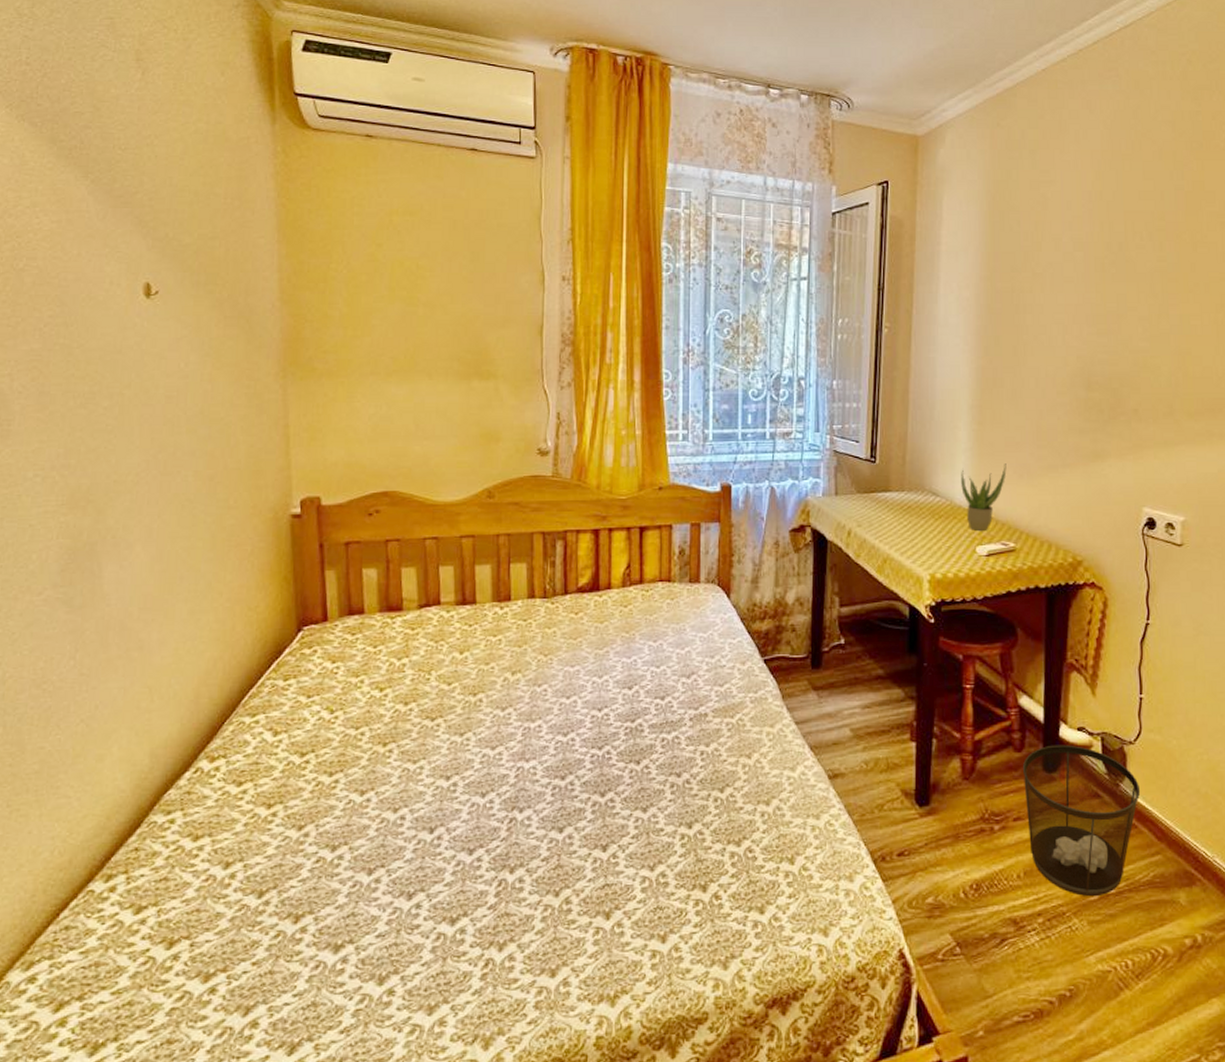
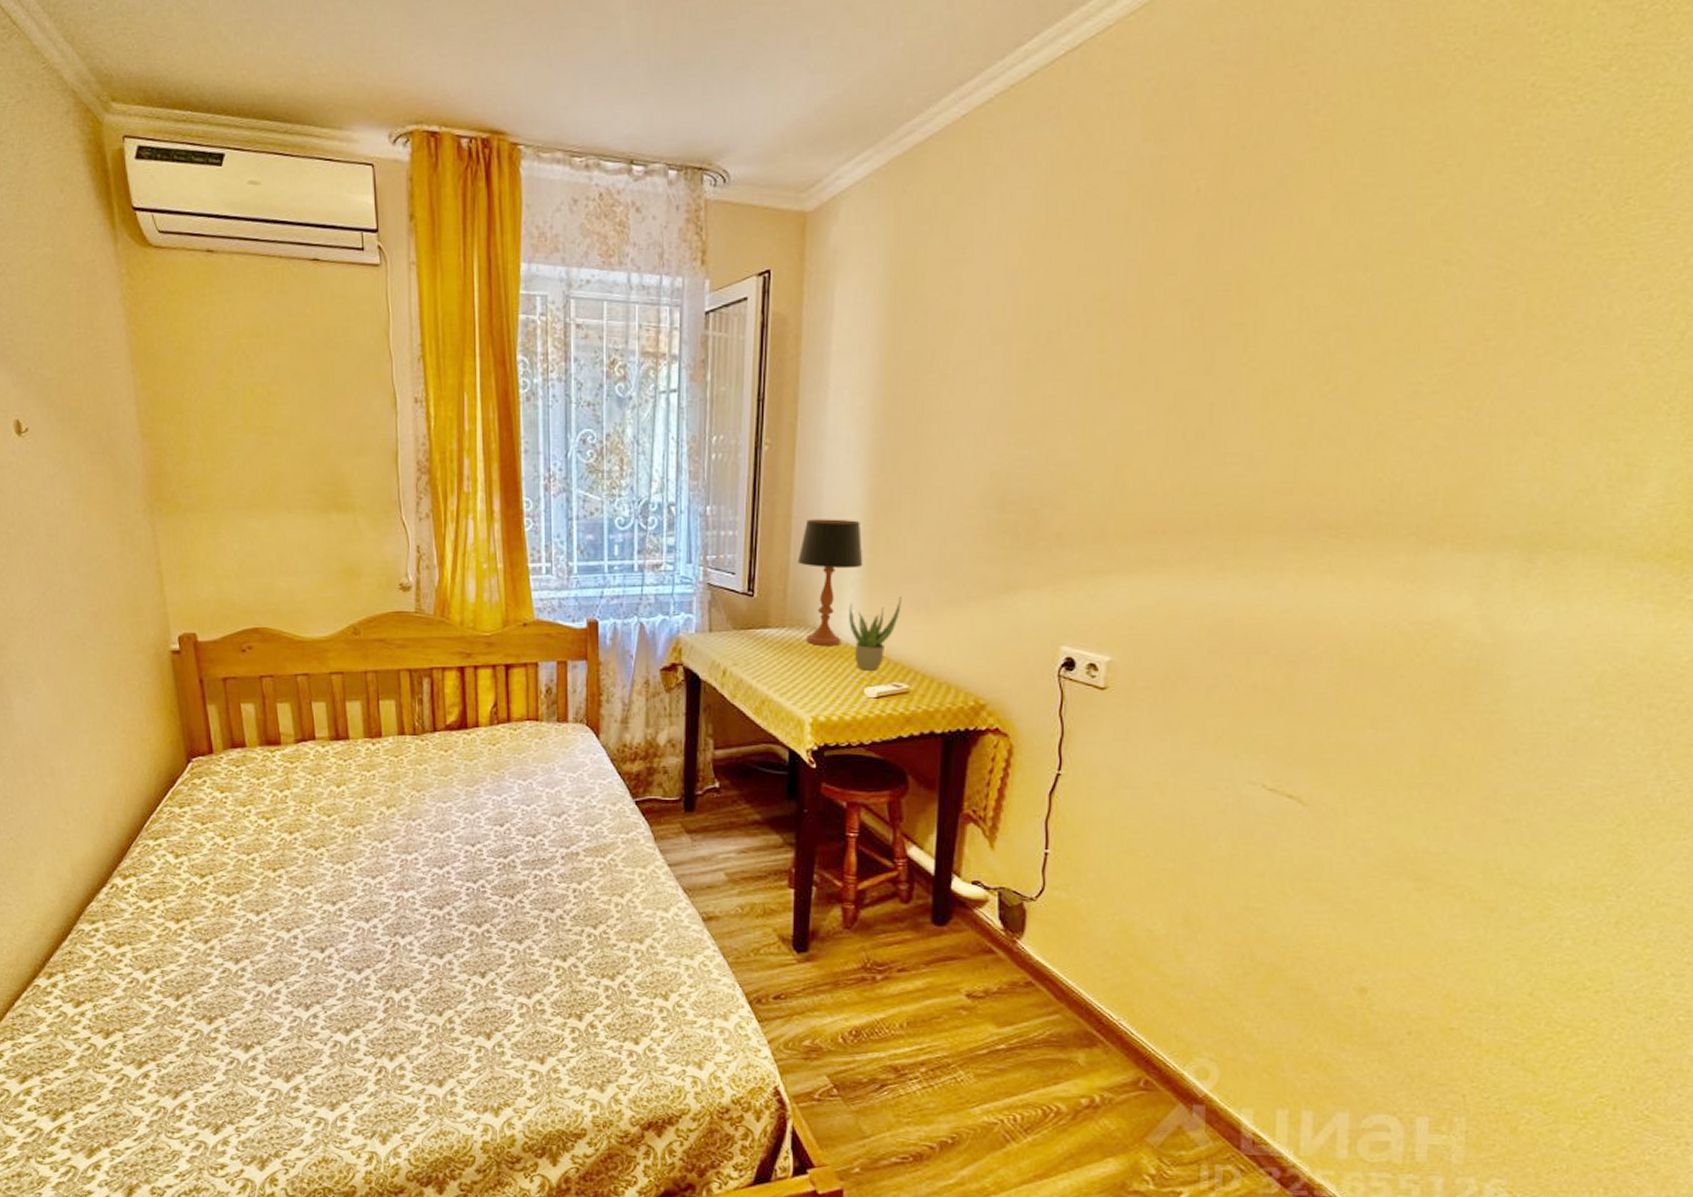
table lamp: none [914,394,972,509] -> present [797,519,863,647]
waste bin: present [1022,744,1141,897] -> none [909,898,1040,1051]

